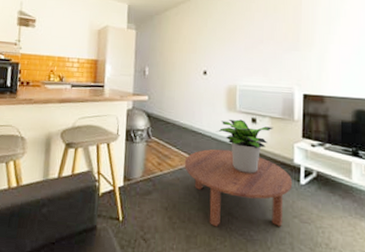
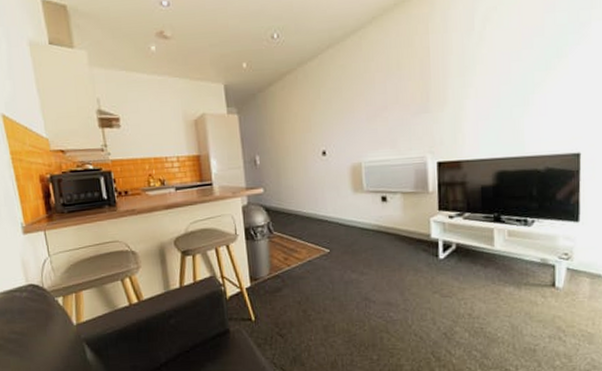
coffee table: present [184,148,293,227] -> none [312,234,431,314]
potted plant: present [215,119,274,174] -> none [343,200,406,256]

